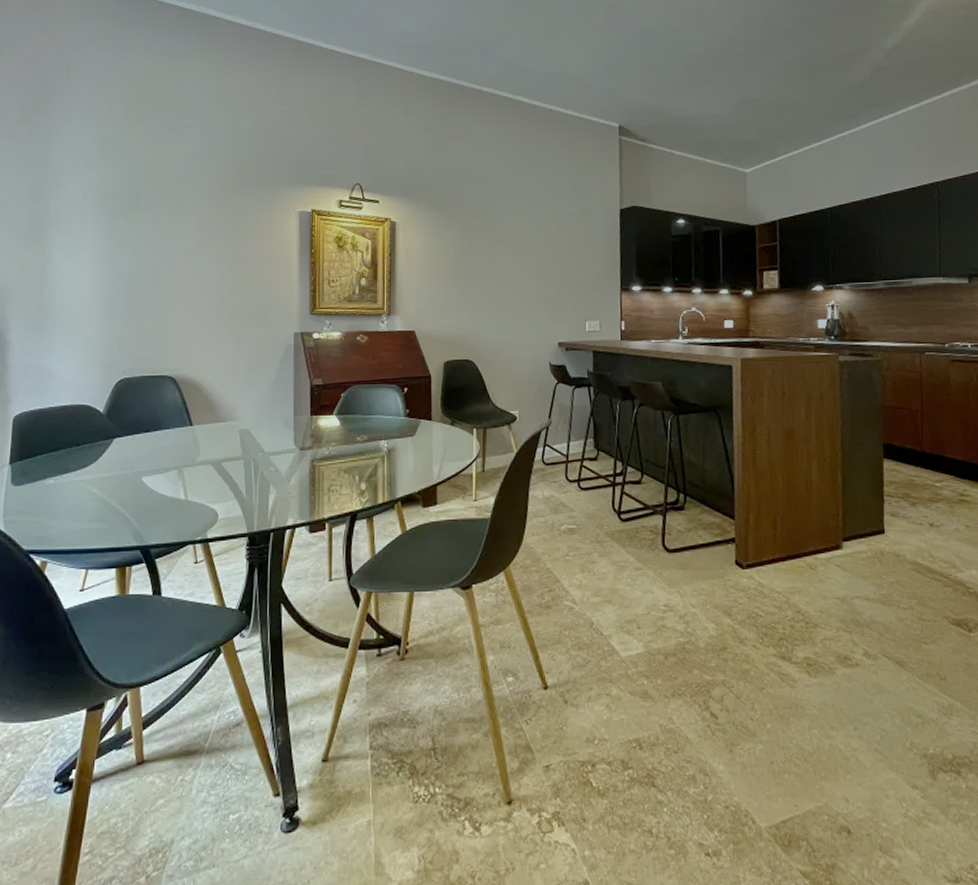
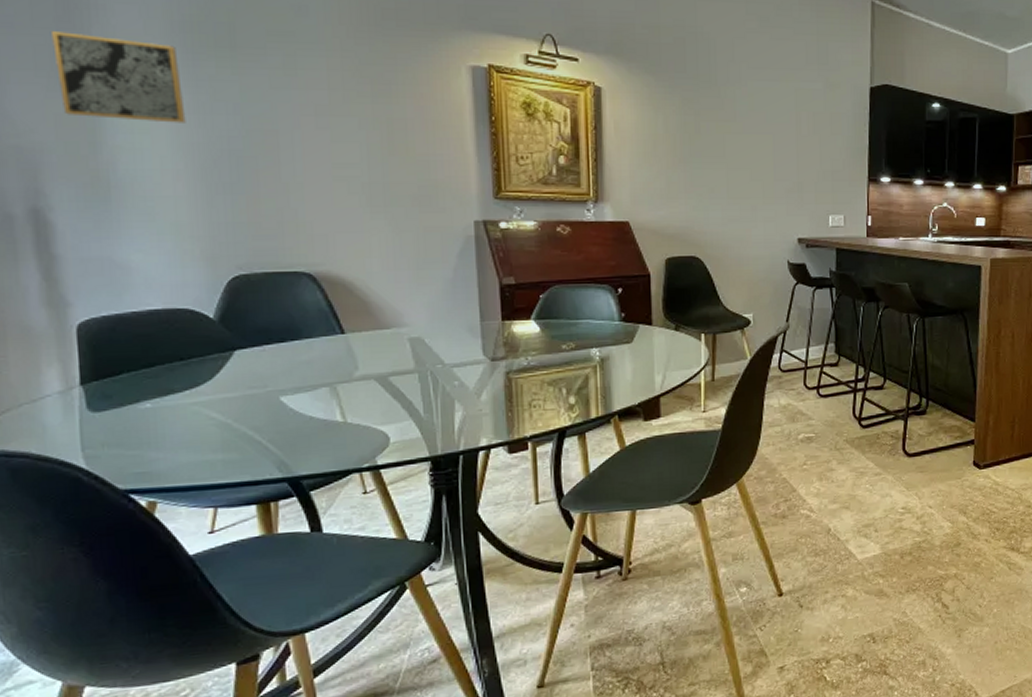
wall art: none [26,204,102,265] -> present [52,30,186,123]

